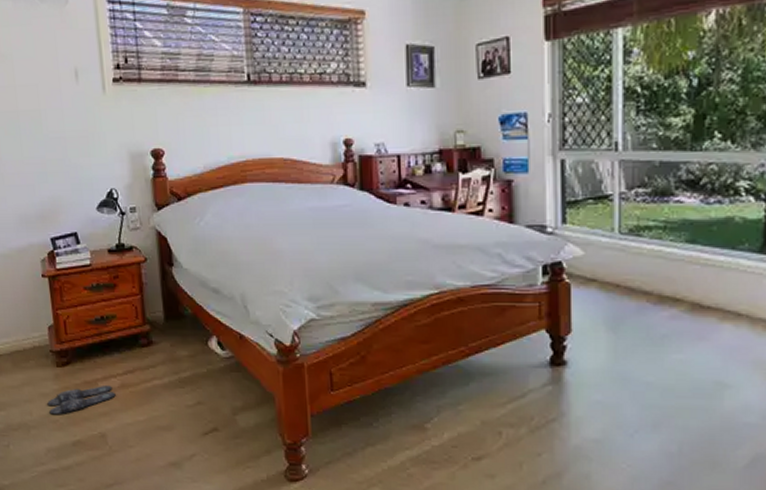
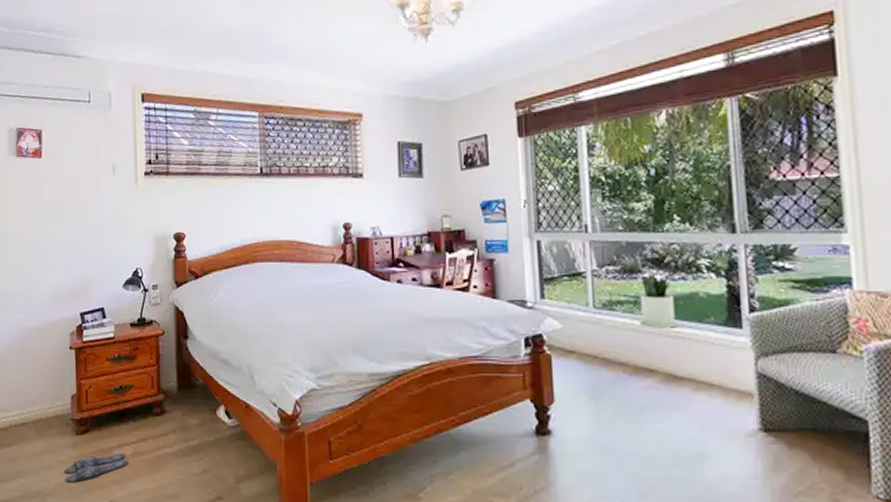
planter: none [666,196,710,255] -> present [638,273,679,328]

